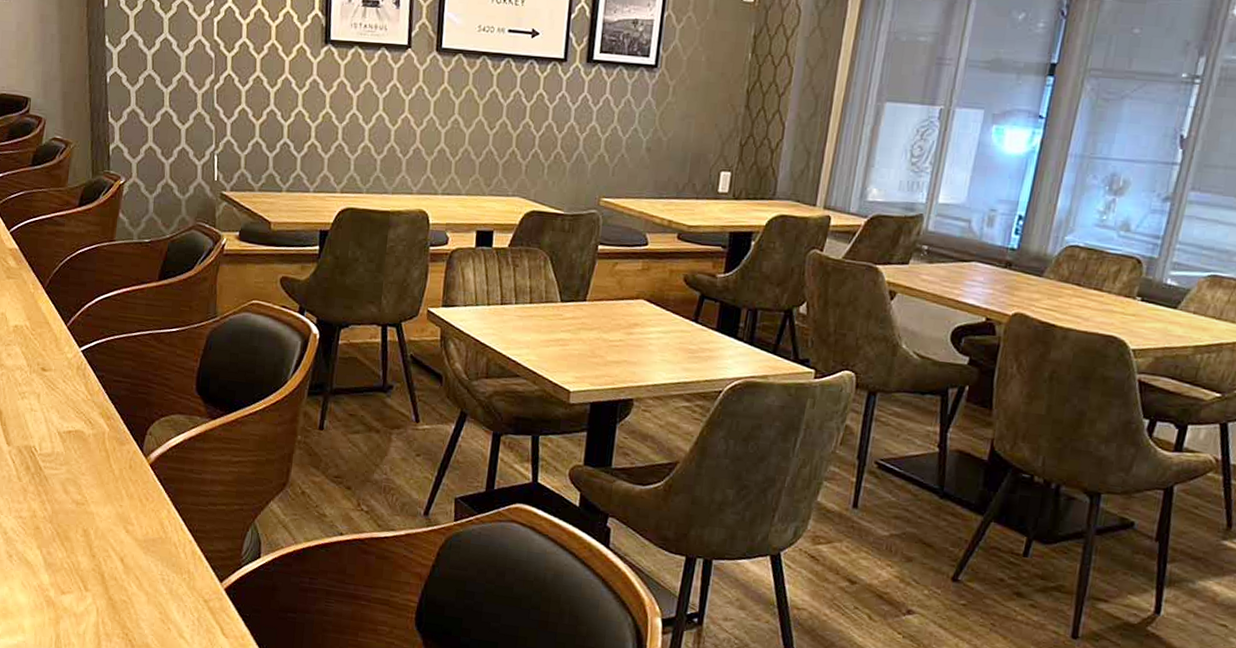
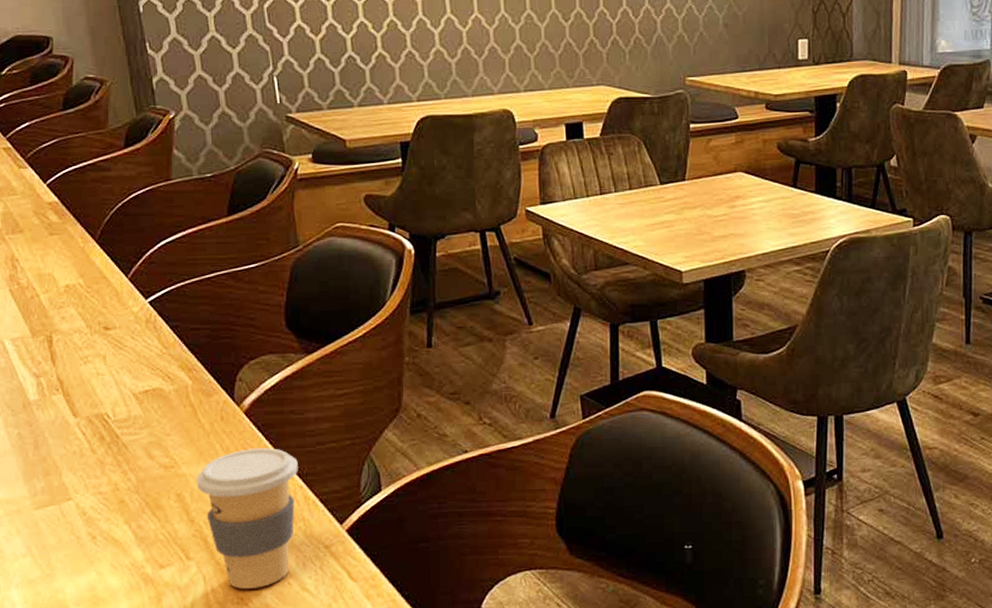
coffee cup: none [101,498,191,628] -> present [196,448,298,589]

